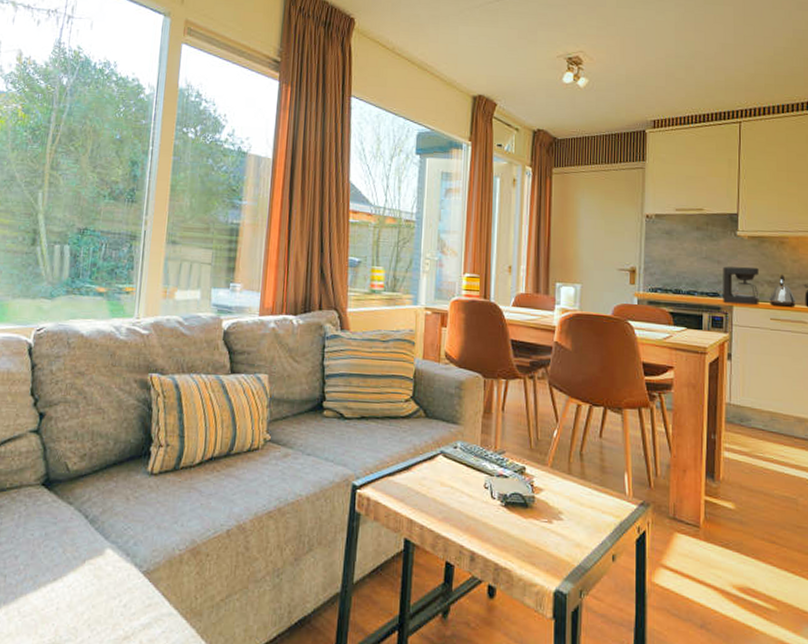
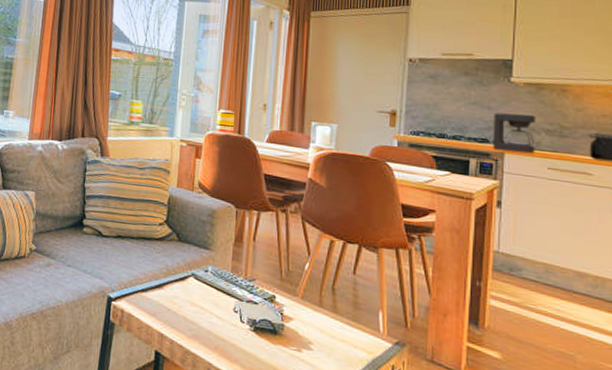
kettle: present [768,274,797,308] -> none [546,123,580,159]

